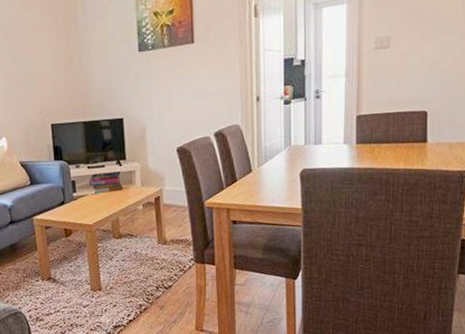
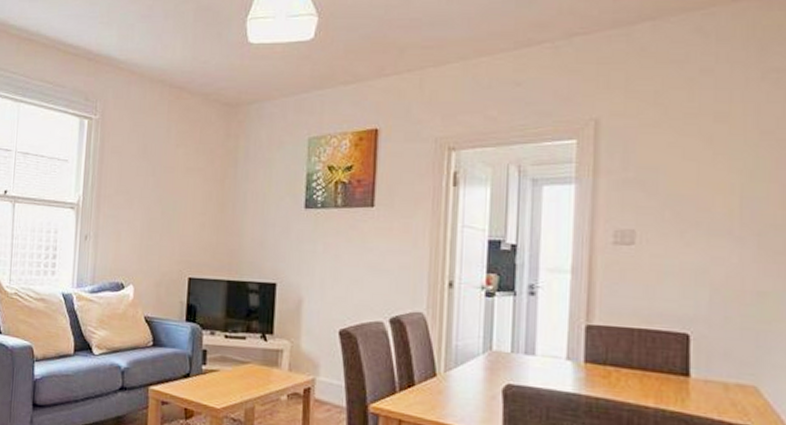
books: present [89,171,123,194] -> none [224,345,266,373]

